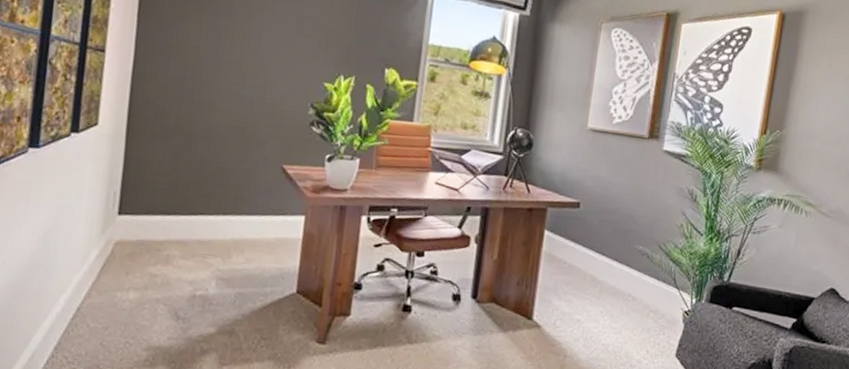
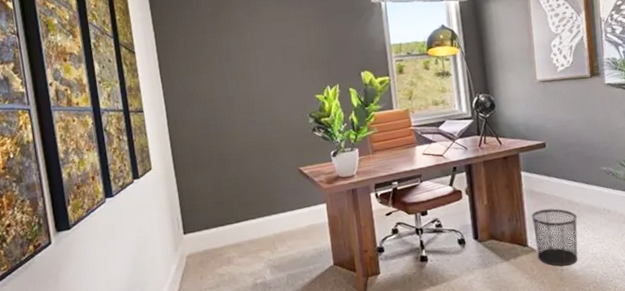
waste bin: none [541,280,597,353] -> present [531,208,578,266]

